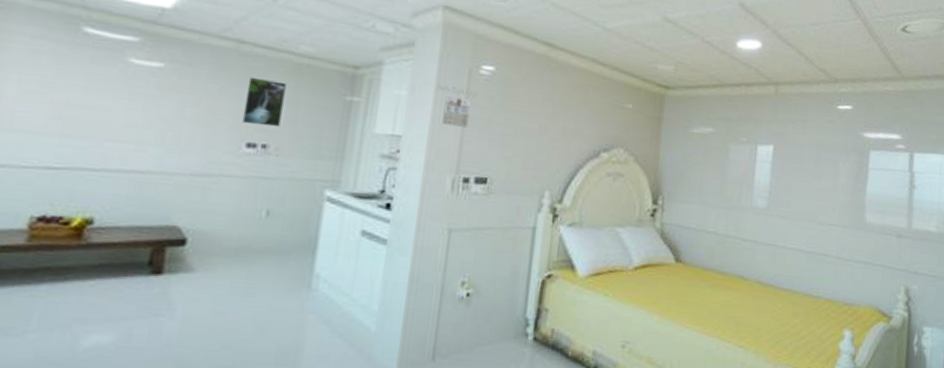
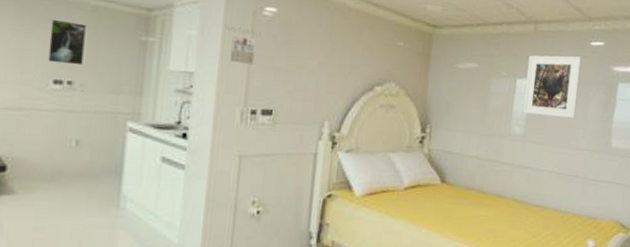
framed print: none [766,119,829,190] -> present [523,55,582,118]

